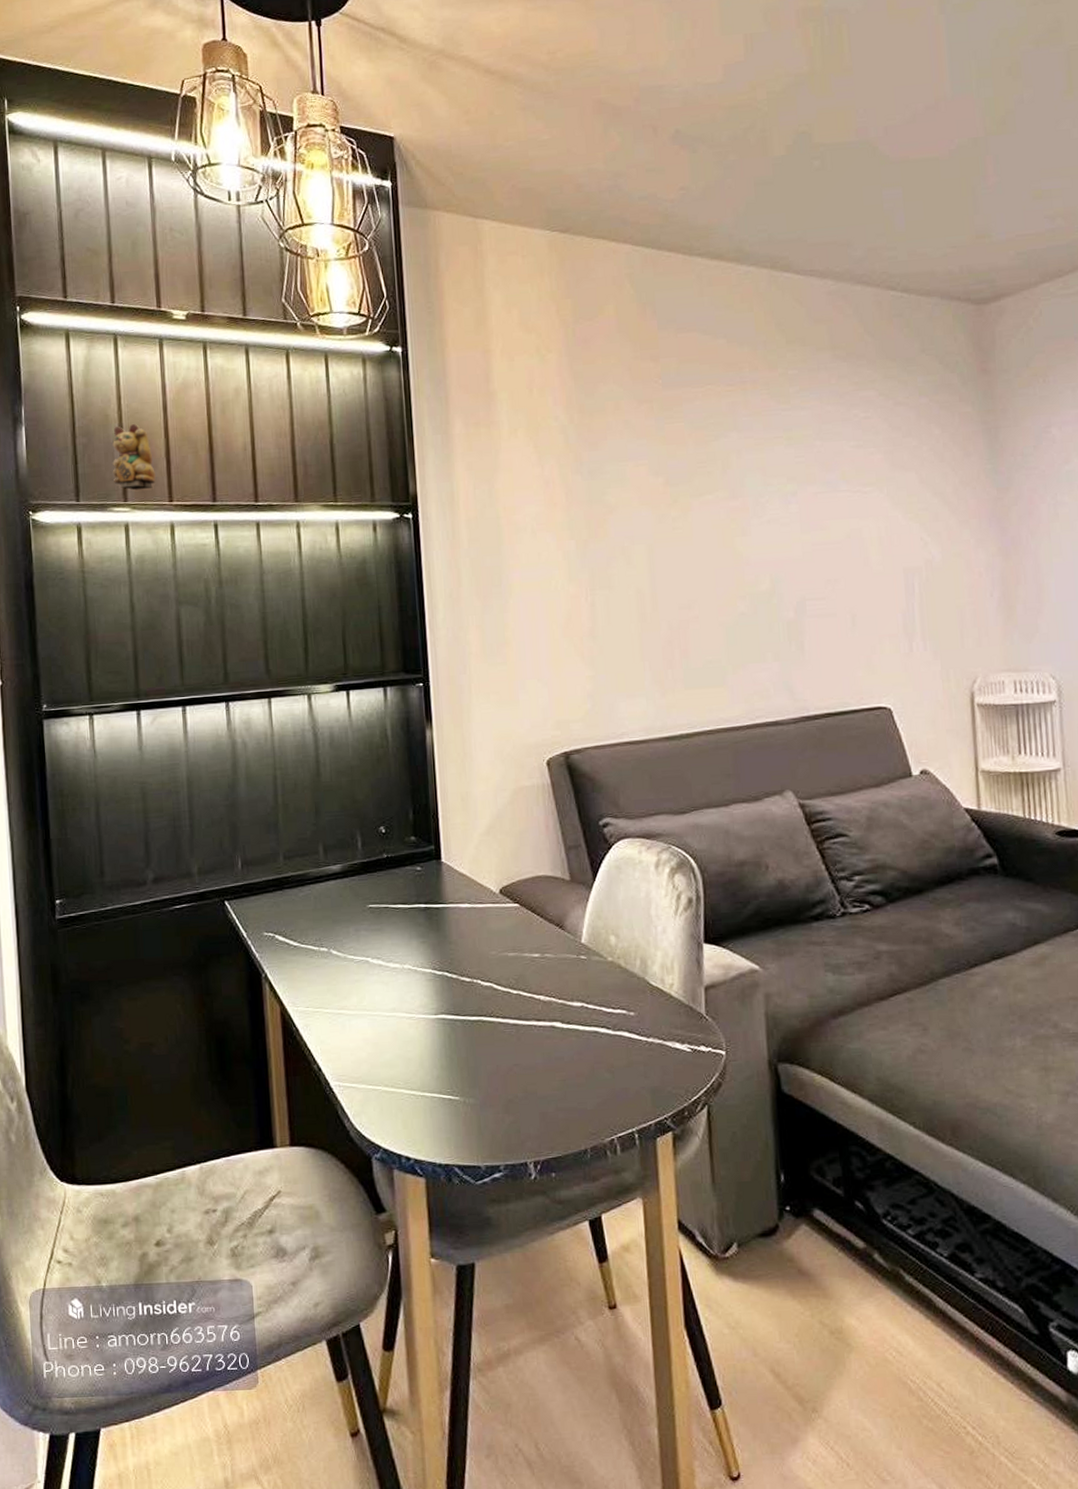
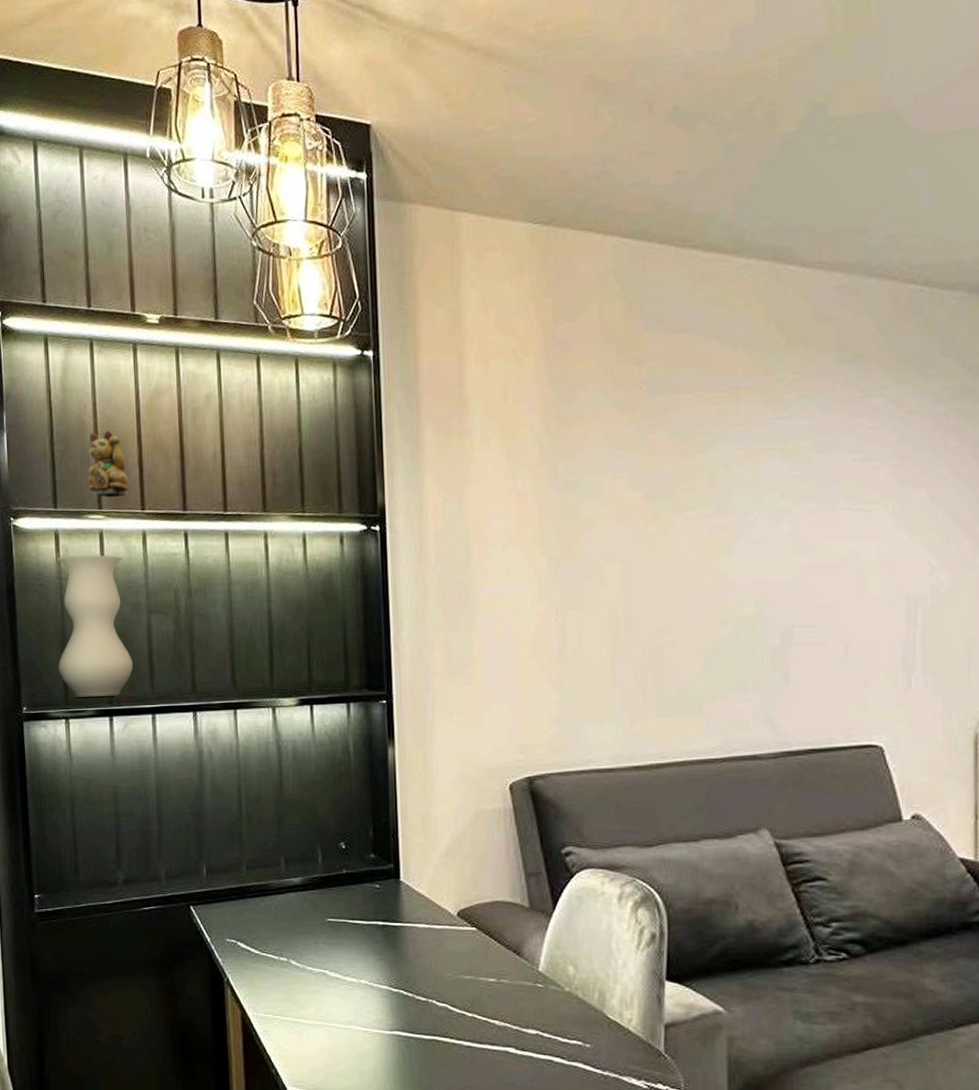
vase: none [80,547,162,692] -> present [57,555,134,697]

